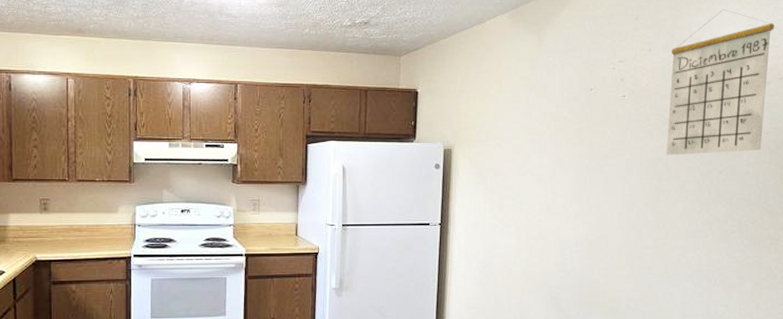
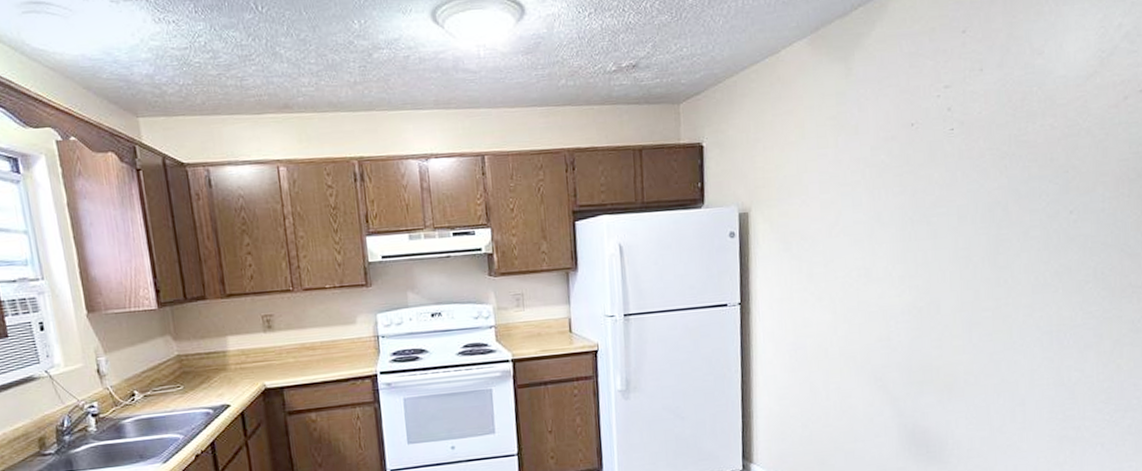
calendar: present [666,9,775,155] -> none [1005,10,1133,197]

